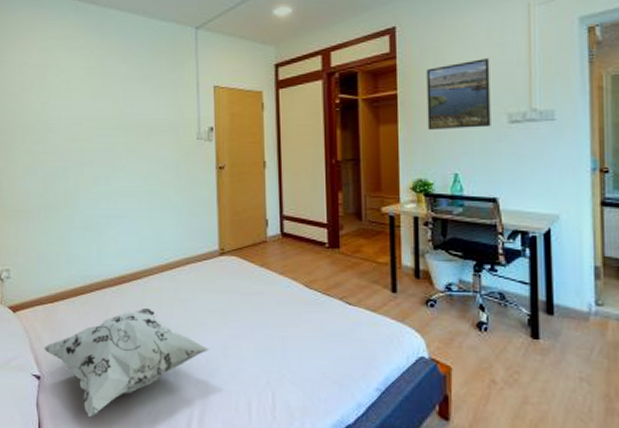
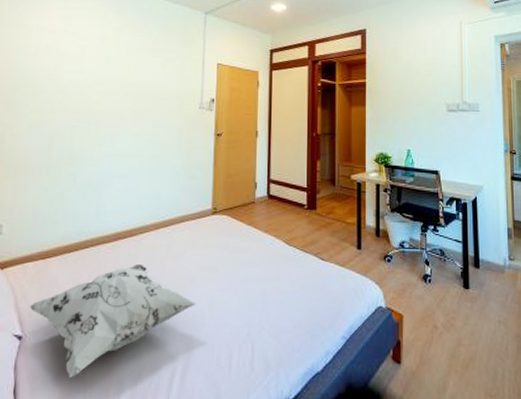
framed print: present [426,58,491,129] -> none [388,60,435,114]

